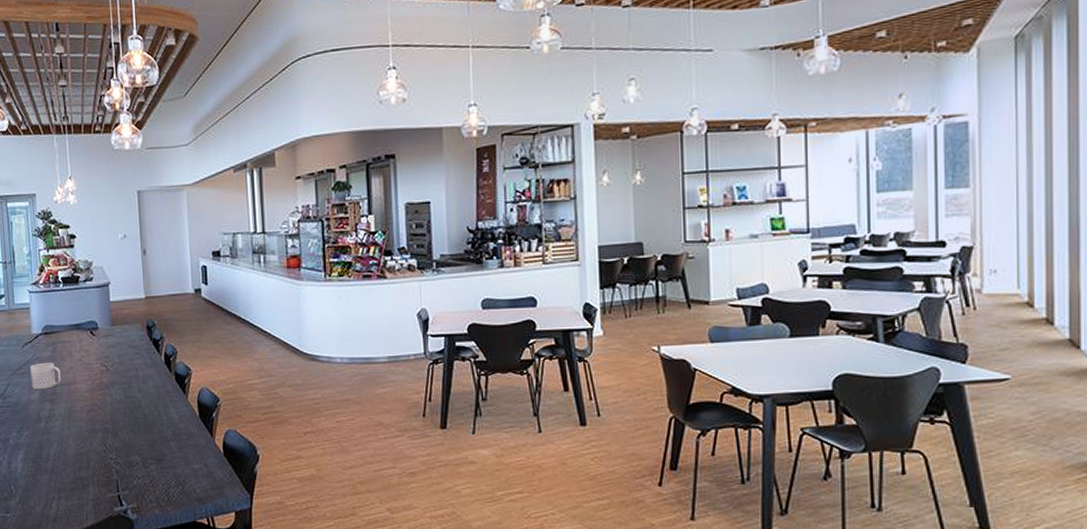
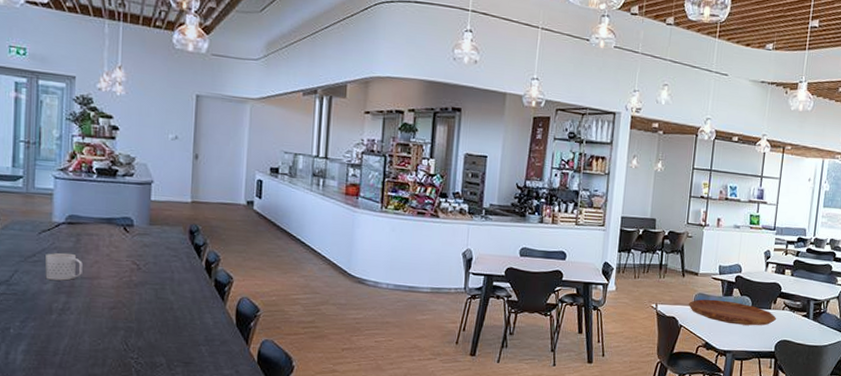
tray: none [701,331,830,361] -> present [688,299,777,326]

